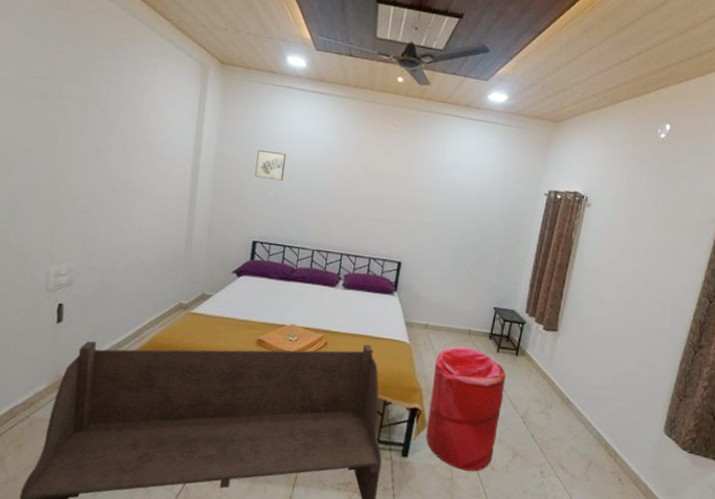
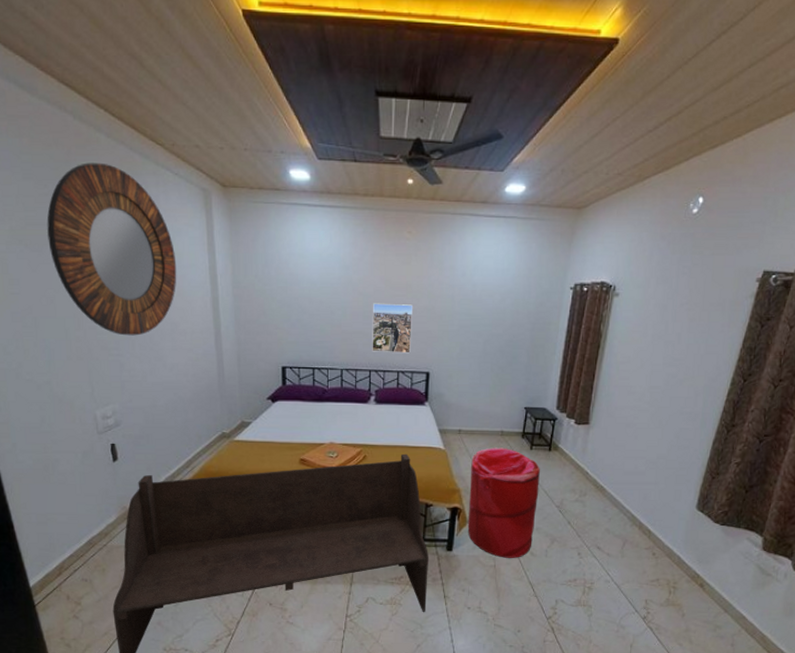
home mirror: none [38,27,164,195] -> present [47,162,177,336]
wall art: present [255,149,287,181] -> none [274,274,304,304]
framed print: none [346,188,392,241] -> present [372,303,414,354]

